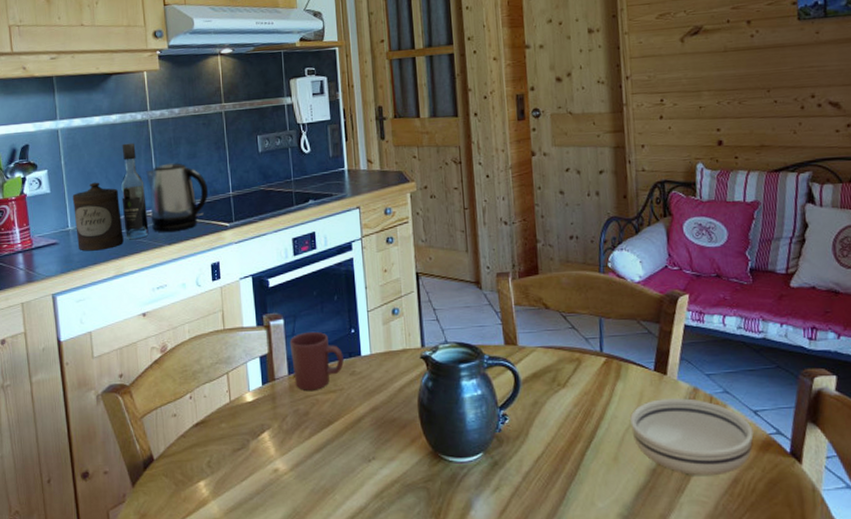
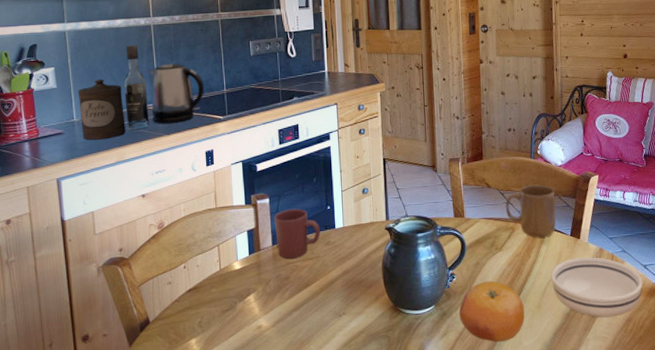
fruit: none [514,424,598,501] -> present [459,281,525,342]
cup: none [569,305,635,371] -> present [506,184,556,237]

